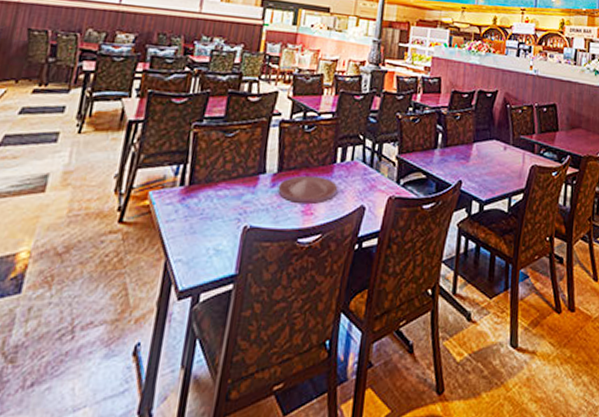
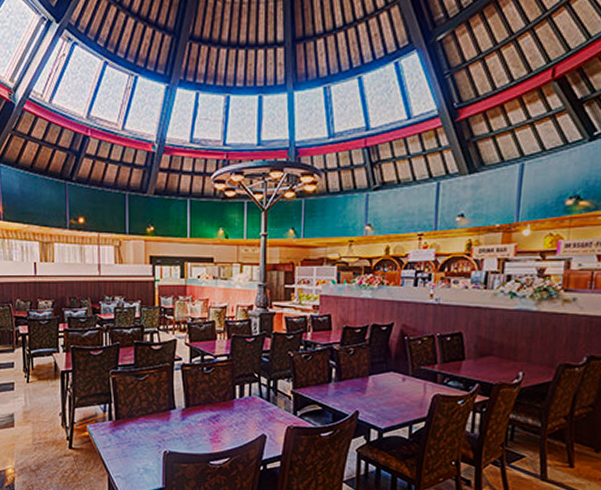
plate: present [278,175,337,205] -> none [188,410,239,434]

